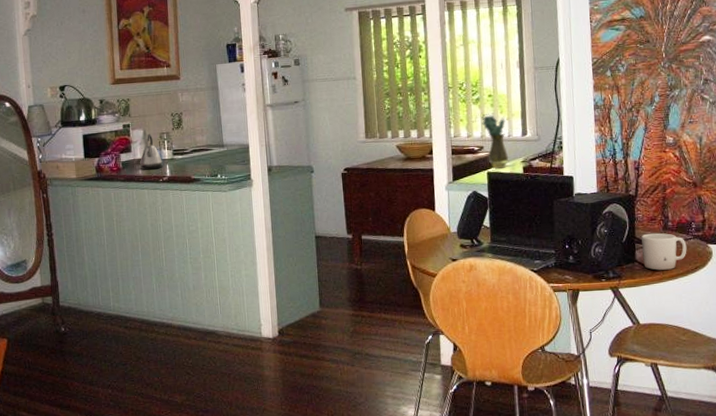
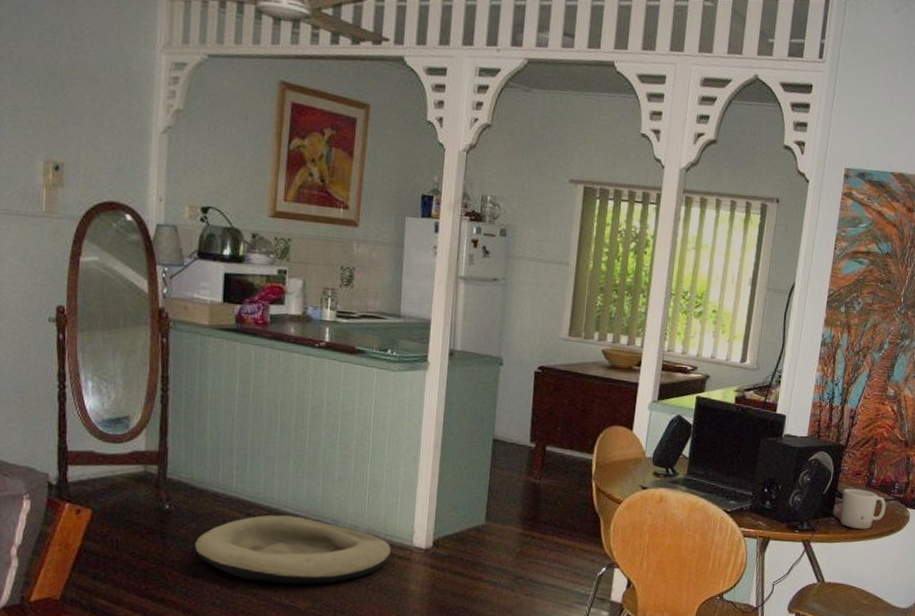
dog bed: none [88,324,244,383] -> present [195,515,391,585]
kettle: present [140,133,163,171] -> none [293,286,322,332]
vase: present [481,112,509,169] -> none [700,328,726,396]

